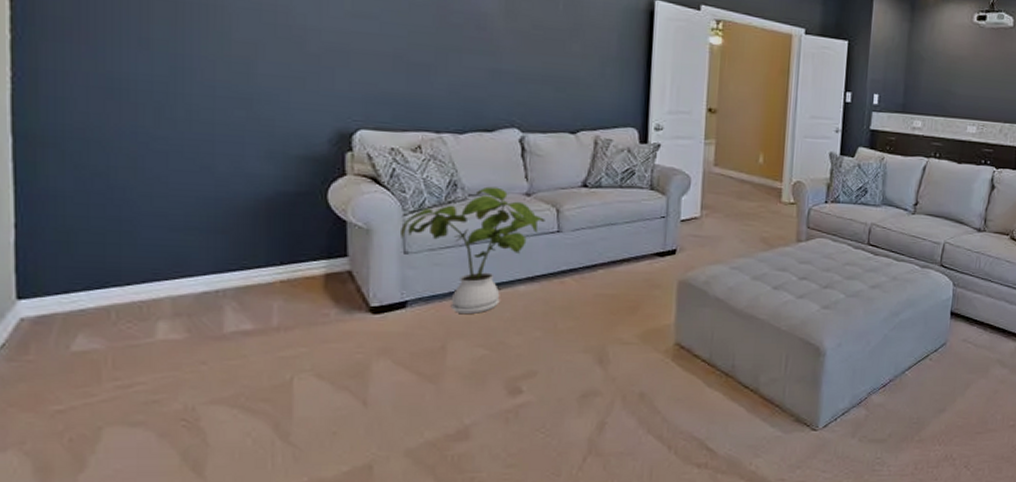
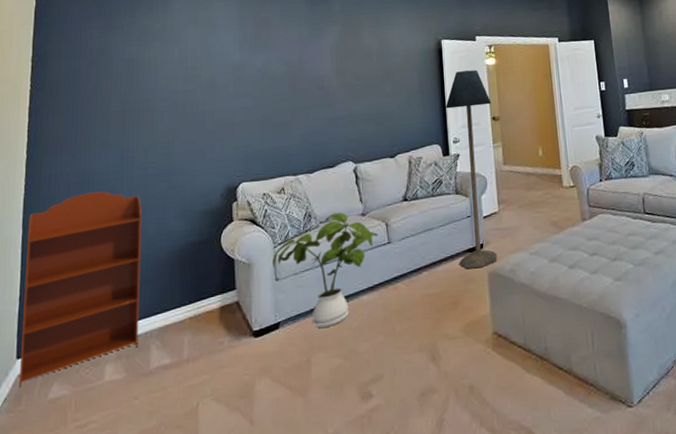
bookcase: none [22,103,207,334] -> present [18,191,142,388]
floor lamp: none [643,44,710,274] -> present [445,70,497,269]

